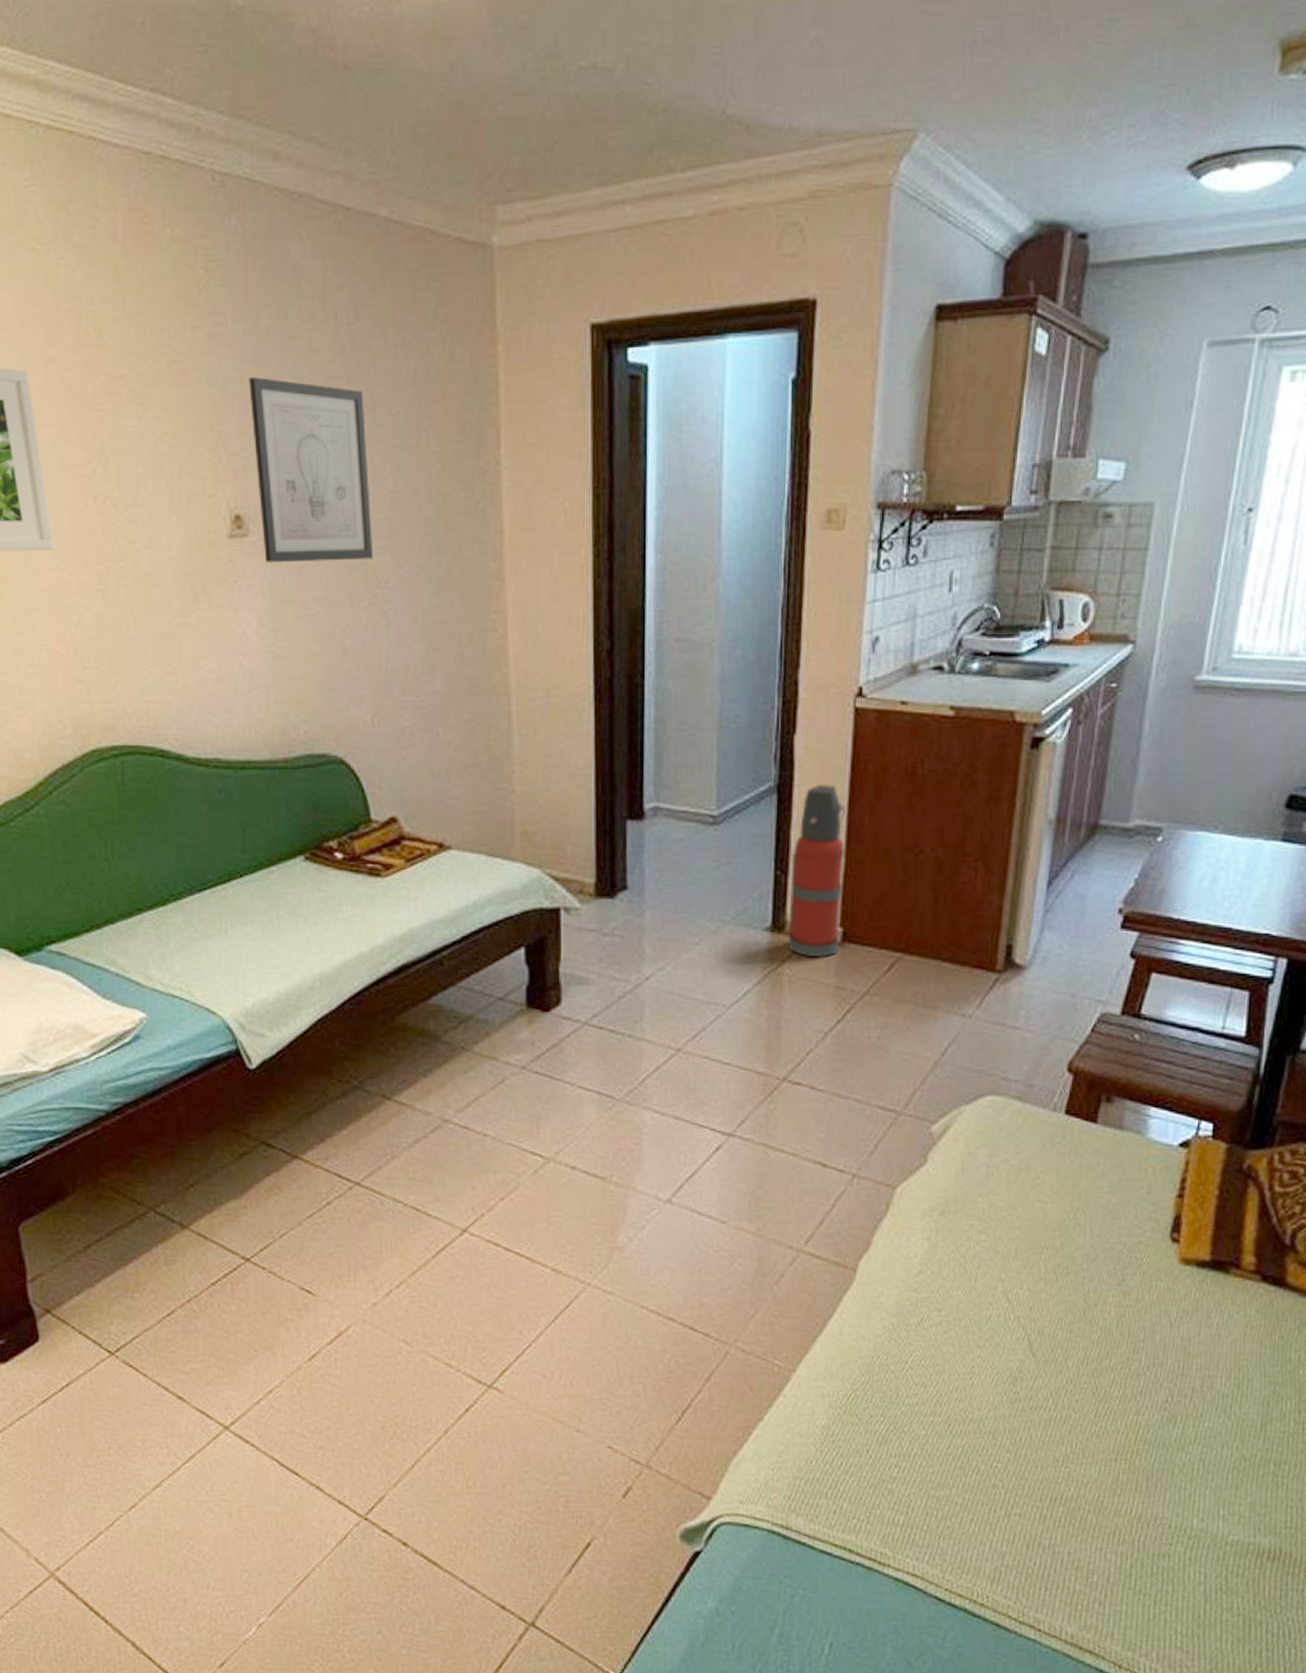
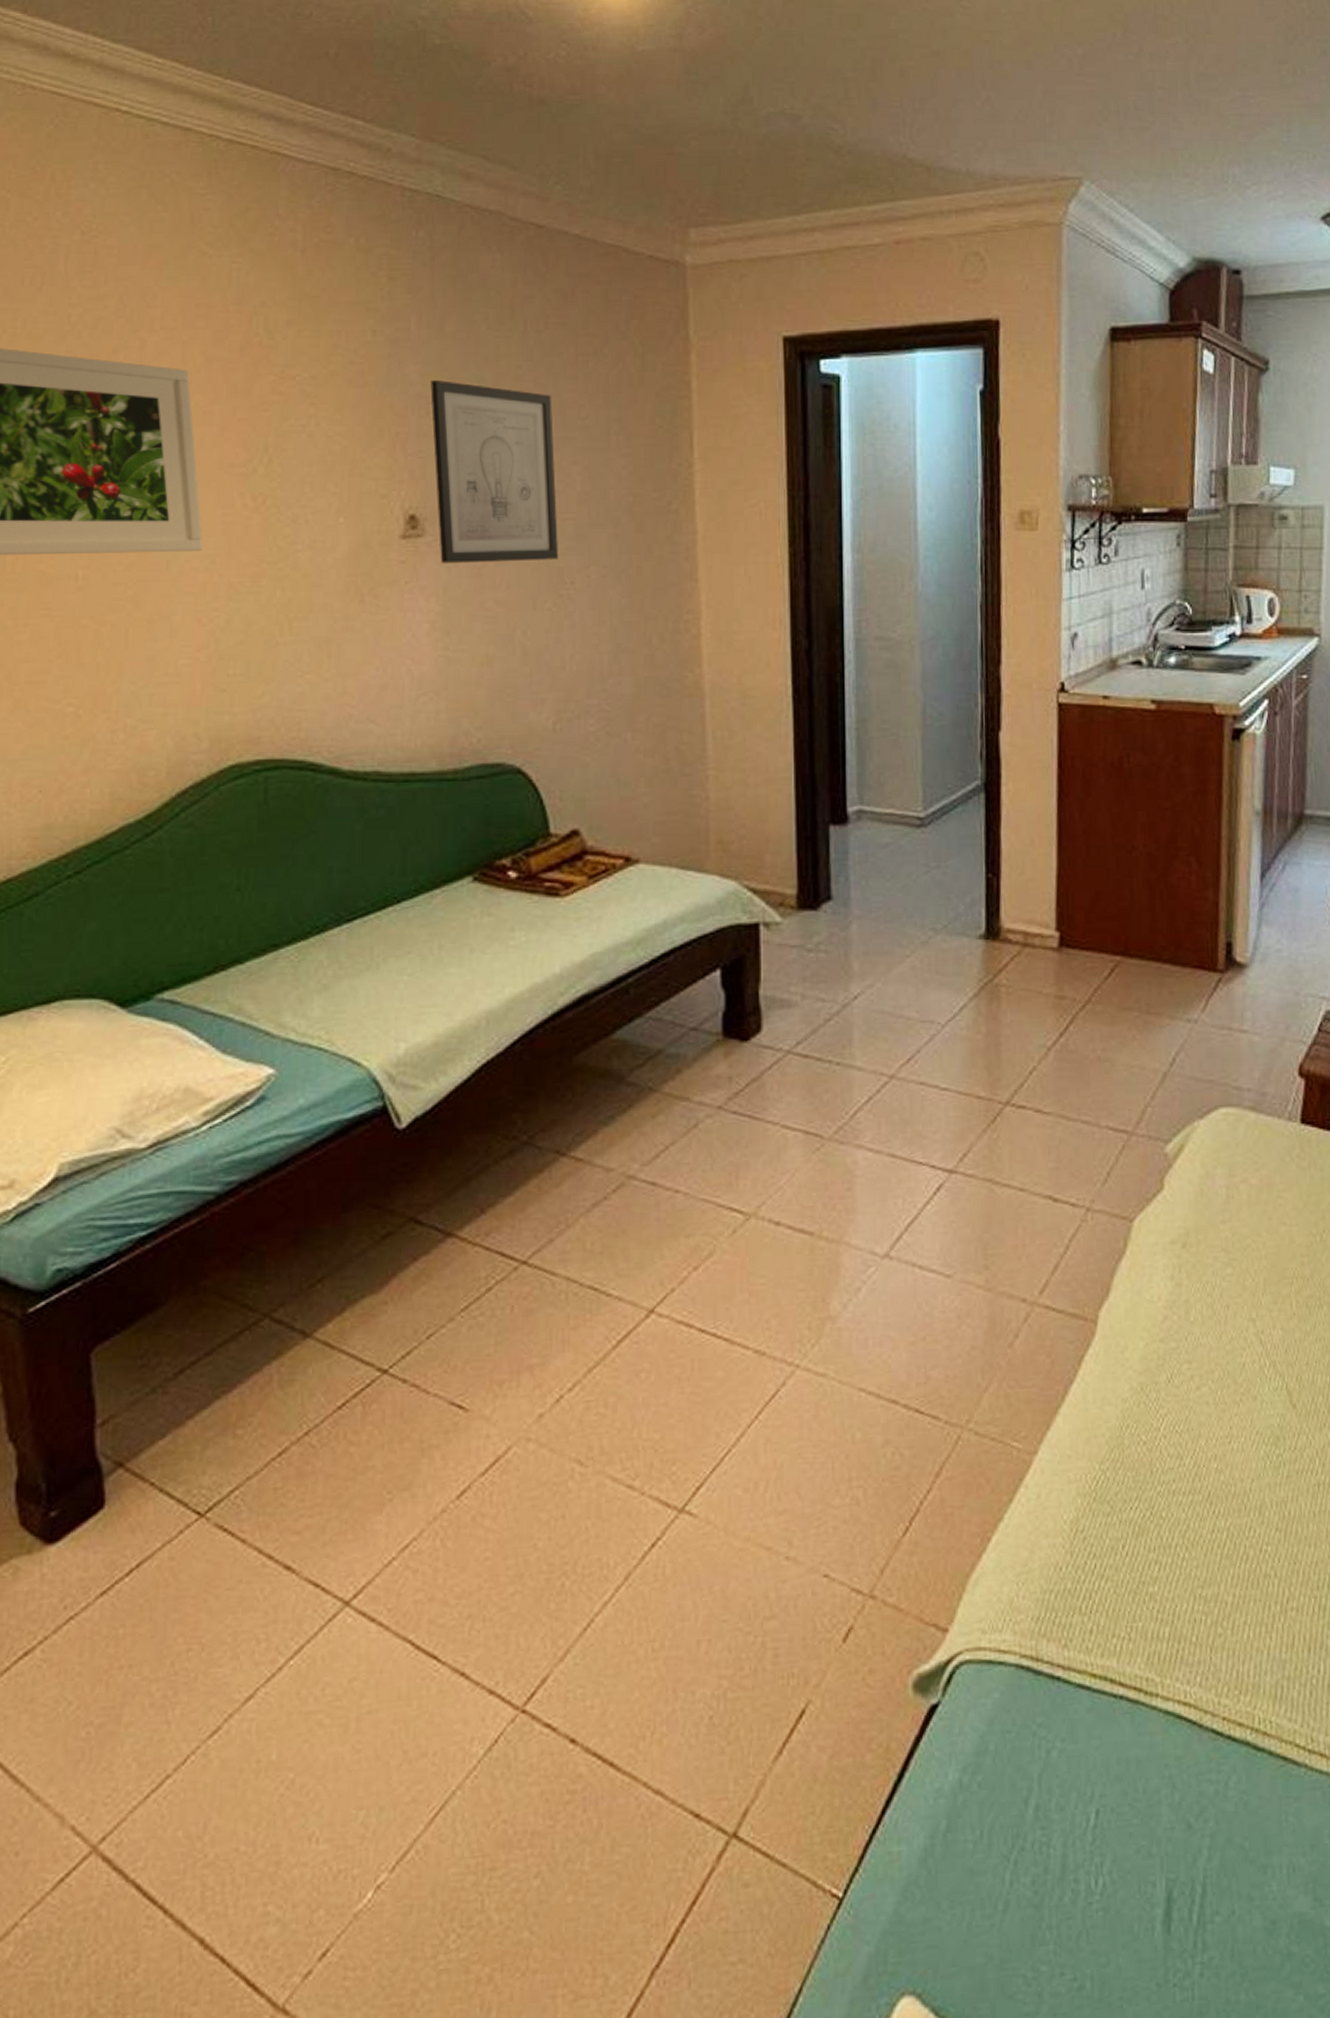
fire extinguisher: present [788,783,845,956] -> none [1002,780,1058,964]

